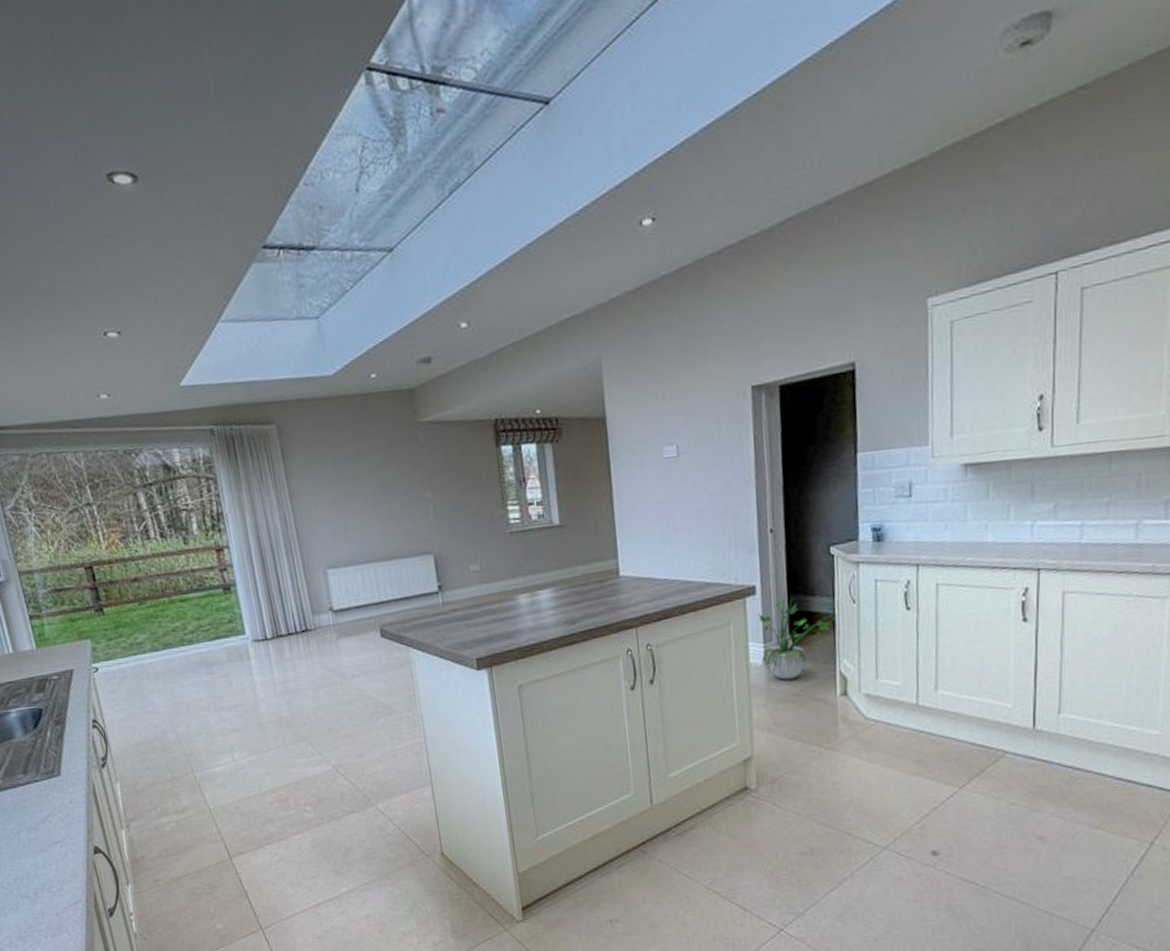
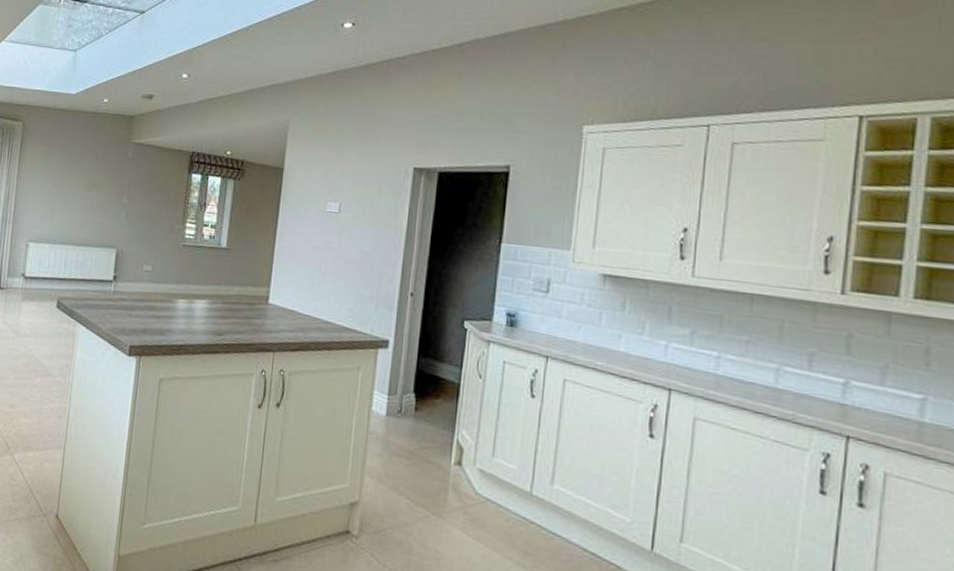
potted plant: present [758,590,836,680] -> none [383,350,461,436]

